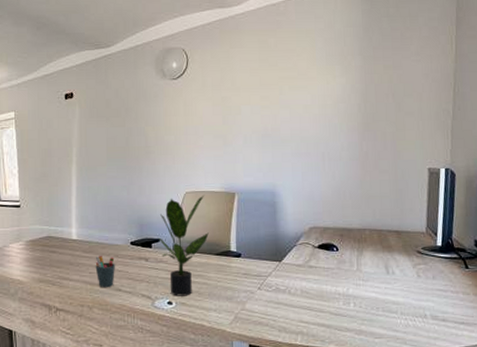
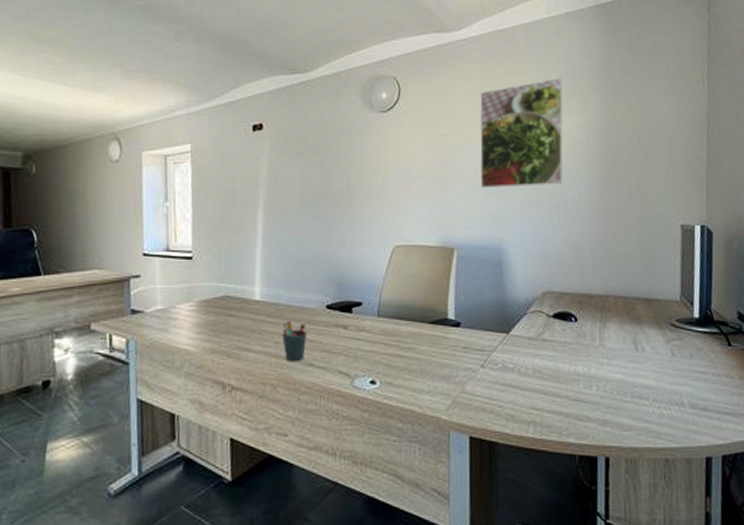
potted plant: present [157,195,209,296] -> none [359,249,422,374]
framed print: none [256,45,328,142] -> present [480,78,563,189]

